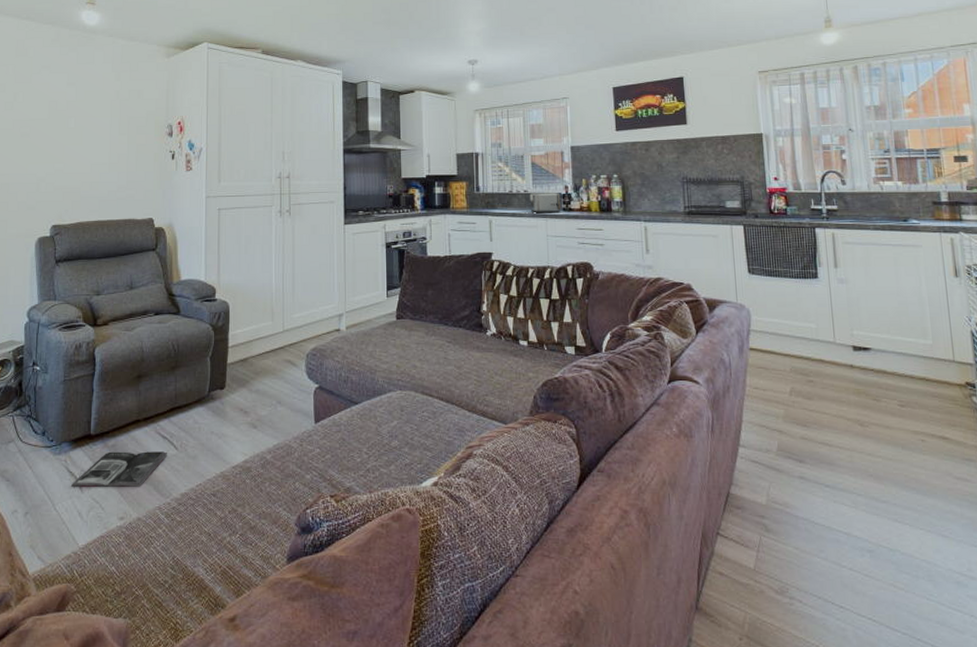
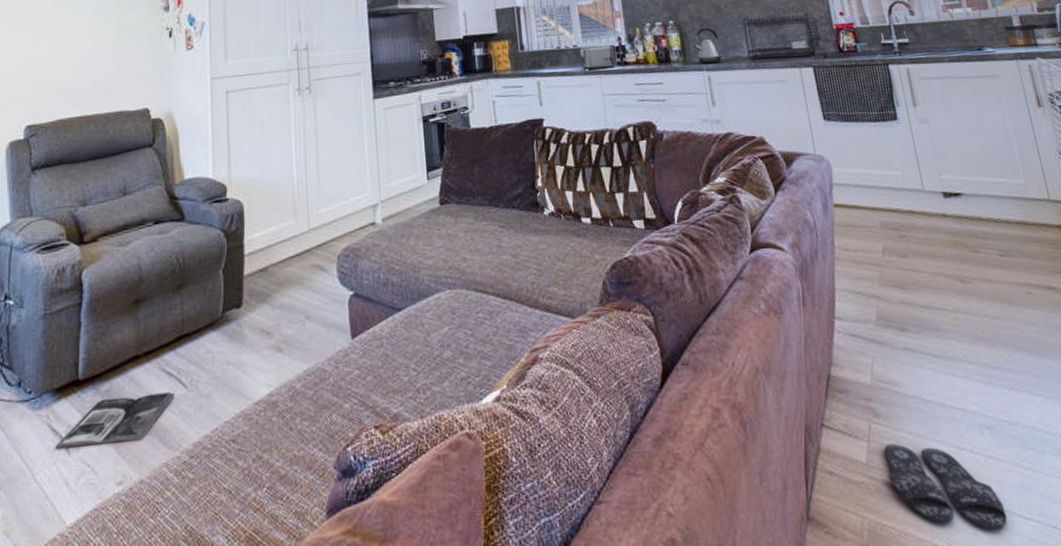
kettle: none [634,183,660,216] -> present [694,27,723,65]
slippers: none [771,556,876,636] -> present [884,443,1008,531]

